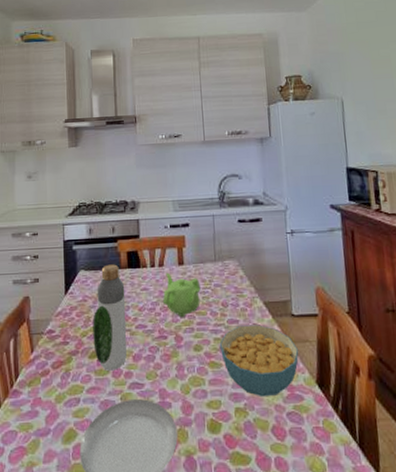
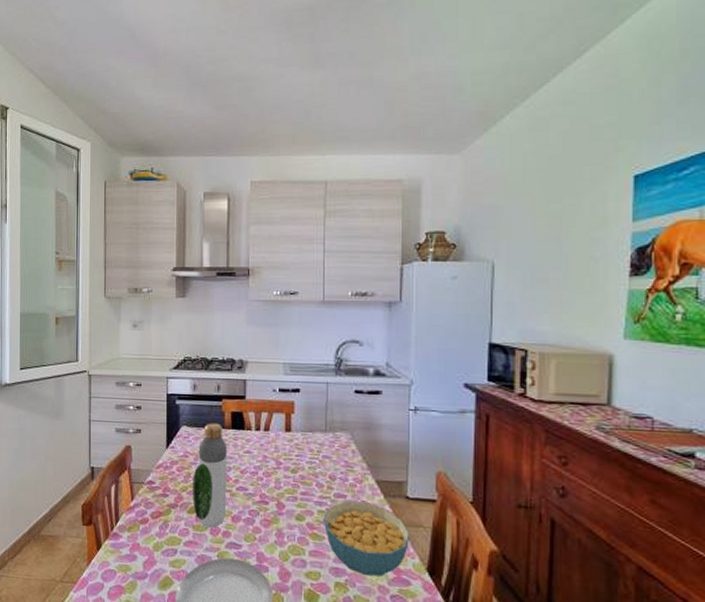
teapot: present [162,272,201,317] -> none [265,437,308,485]

